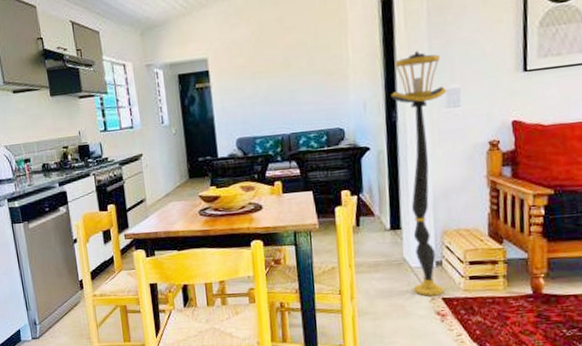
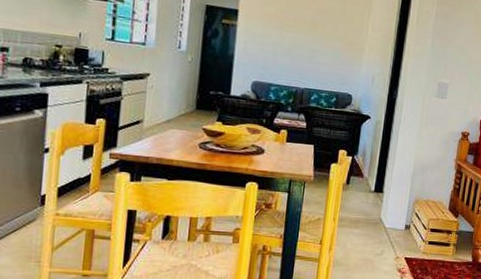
floor lamp: present [391,51,447,296] -> none [384,45,439,255]

